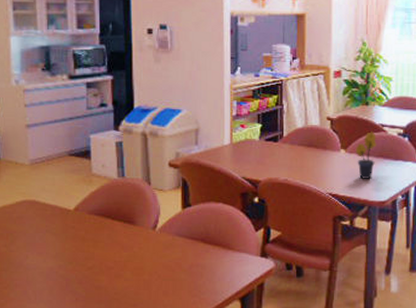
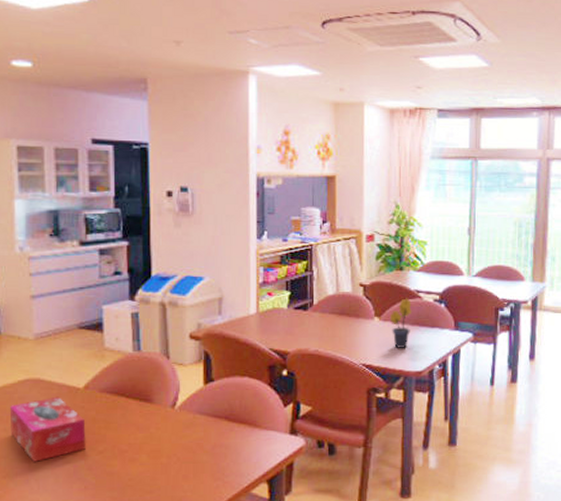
tissue box: none [9,217,76,275] -> present [9,396,86,462]

